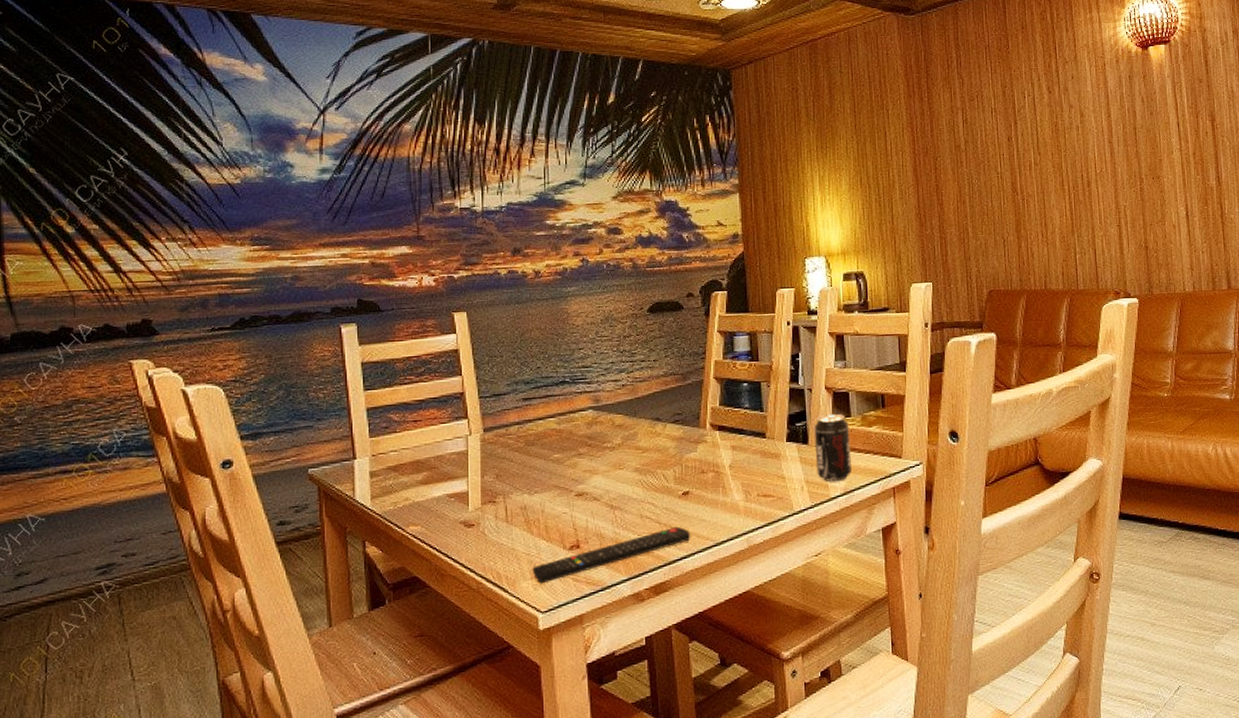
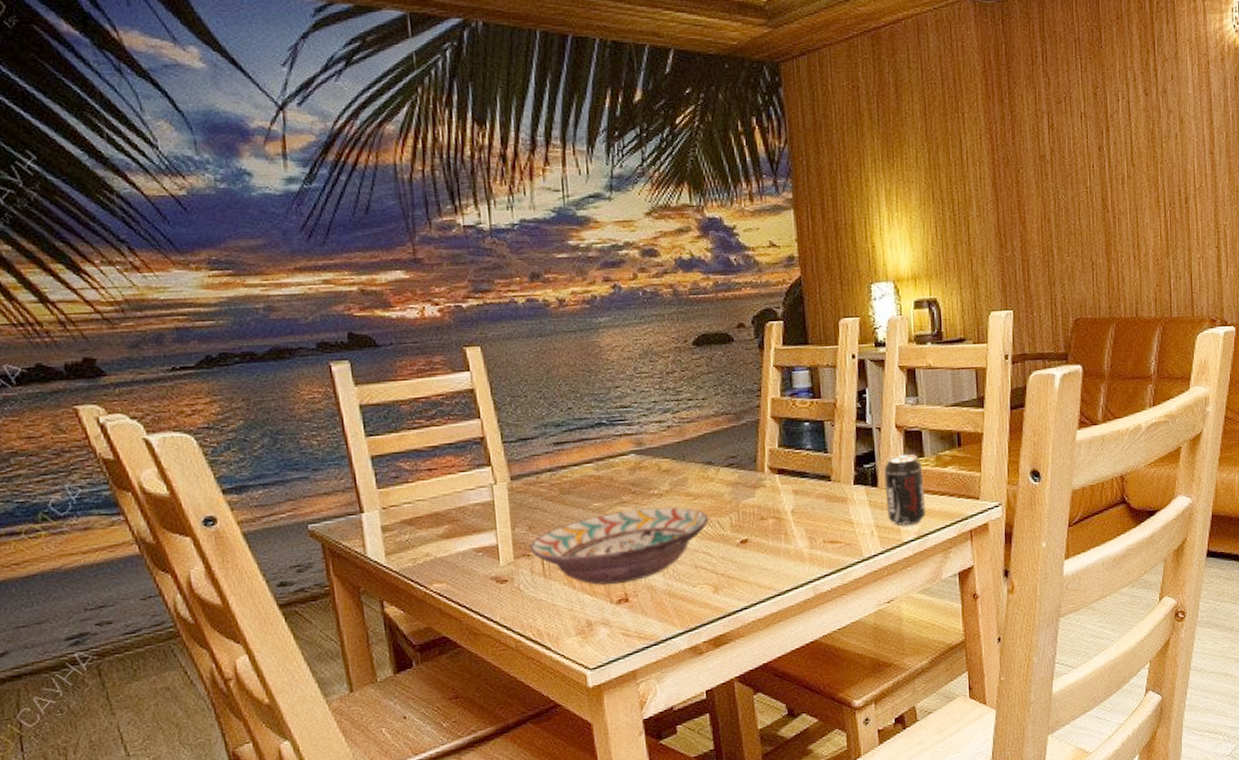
decorative bowl: none [495,459,655,531] -> present [529,507,709,585]
remote control: present [532,526,691,584] -> none [576,576,752,640]

